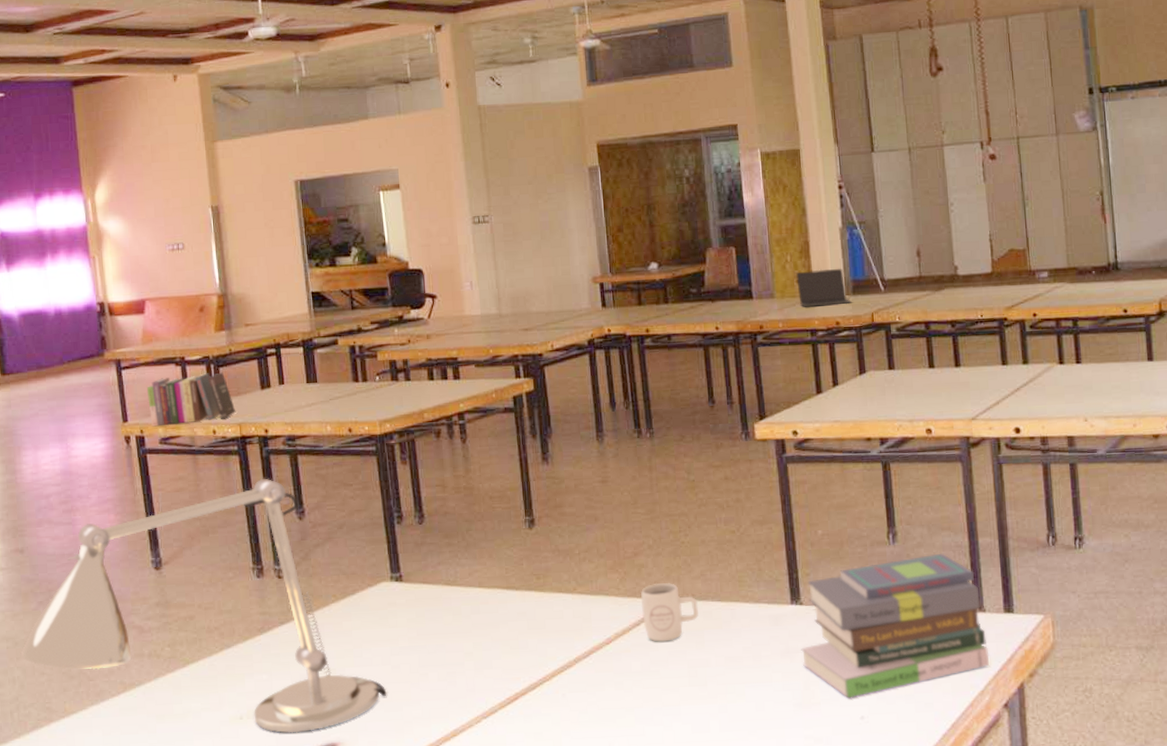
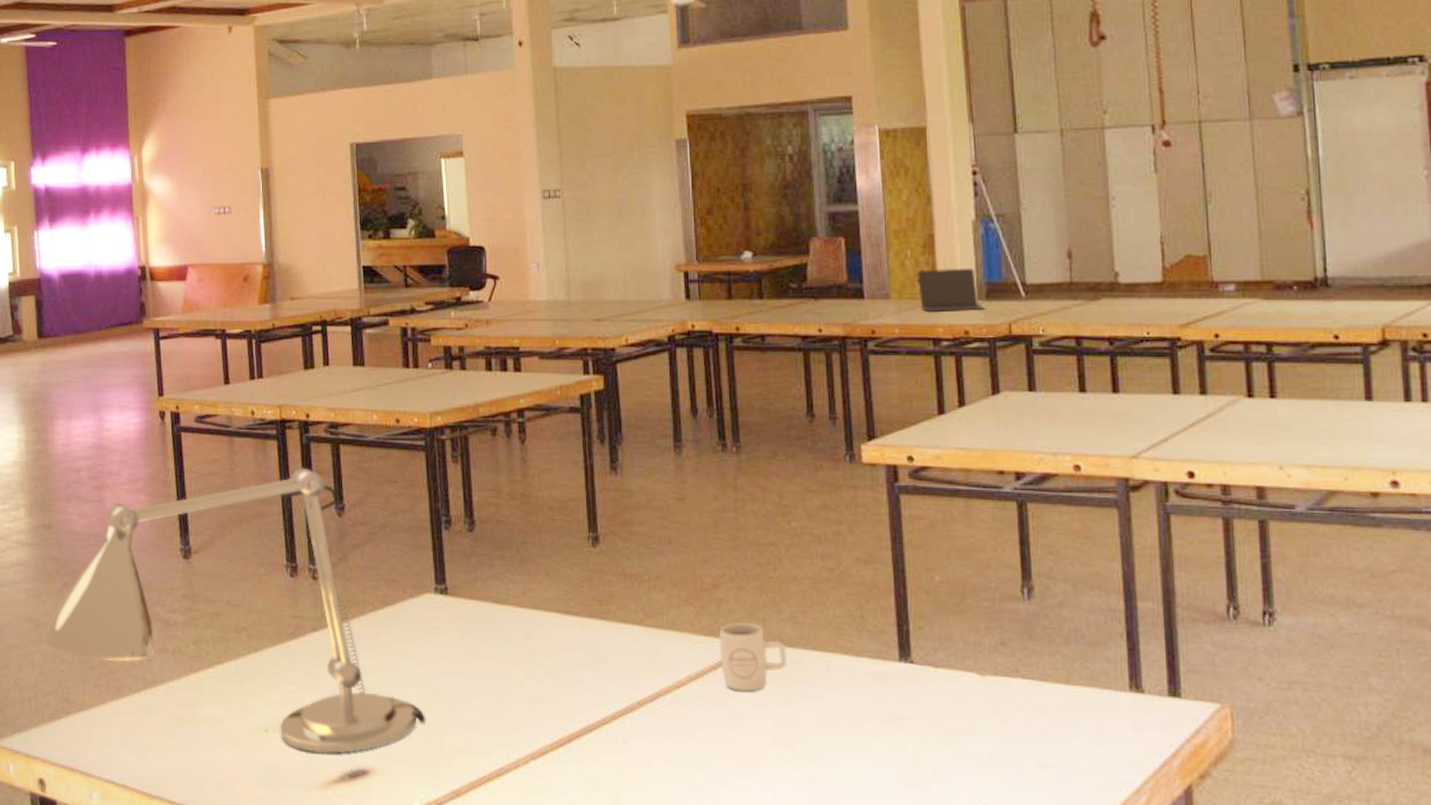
books: present [147,372,236,427] -> none [185,348,277,403]
books: present [801,553,989,699] -> none [910,616,1148,782]

